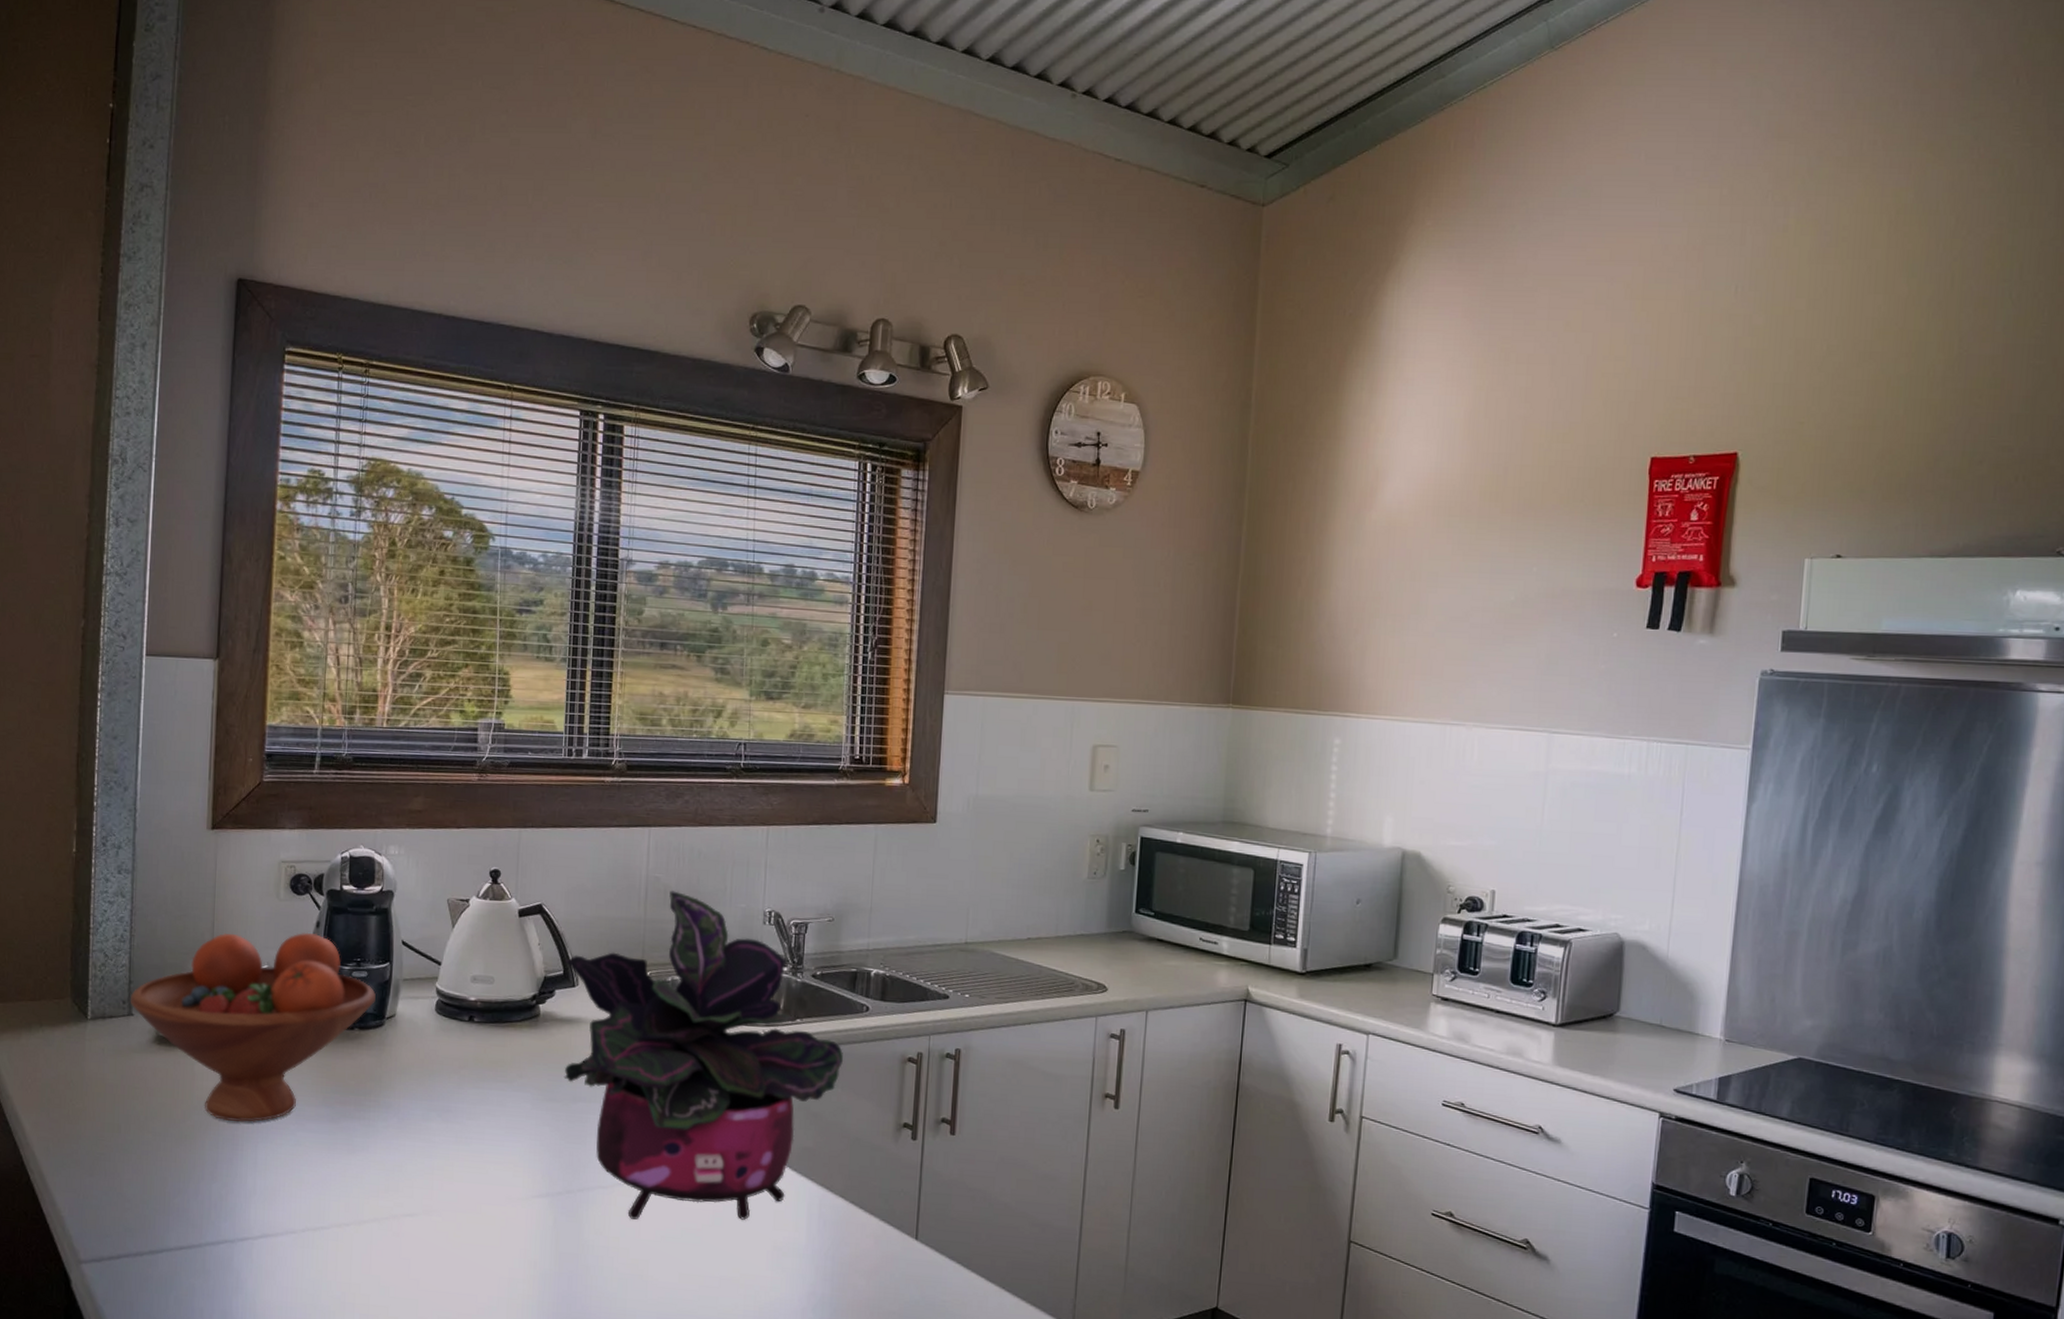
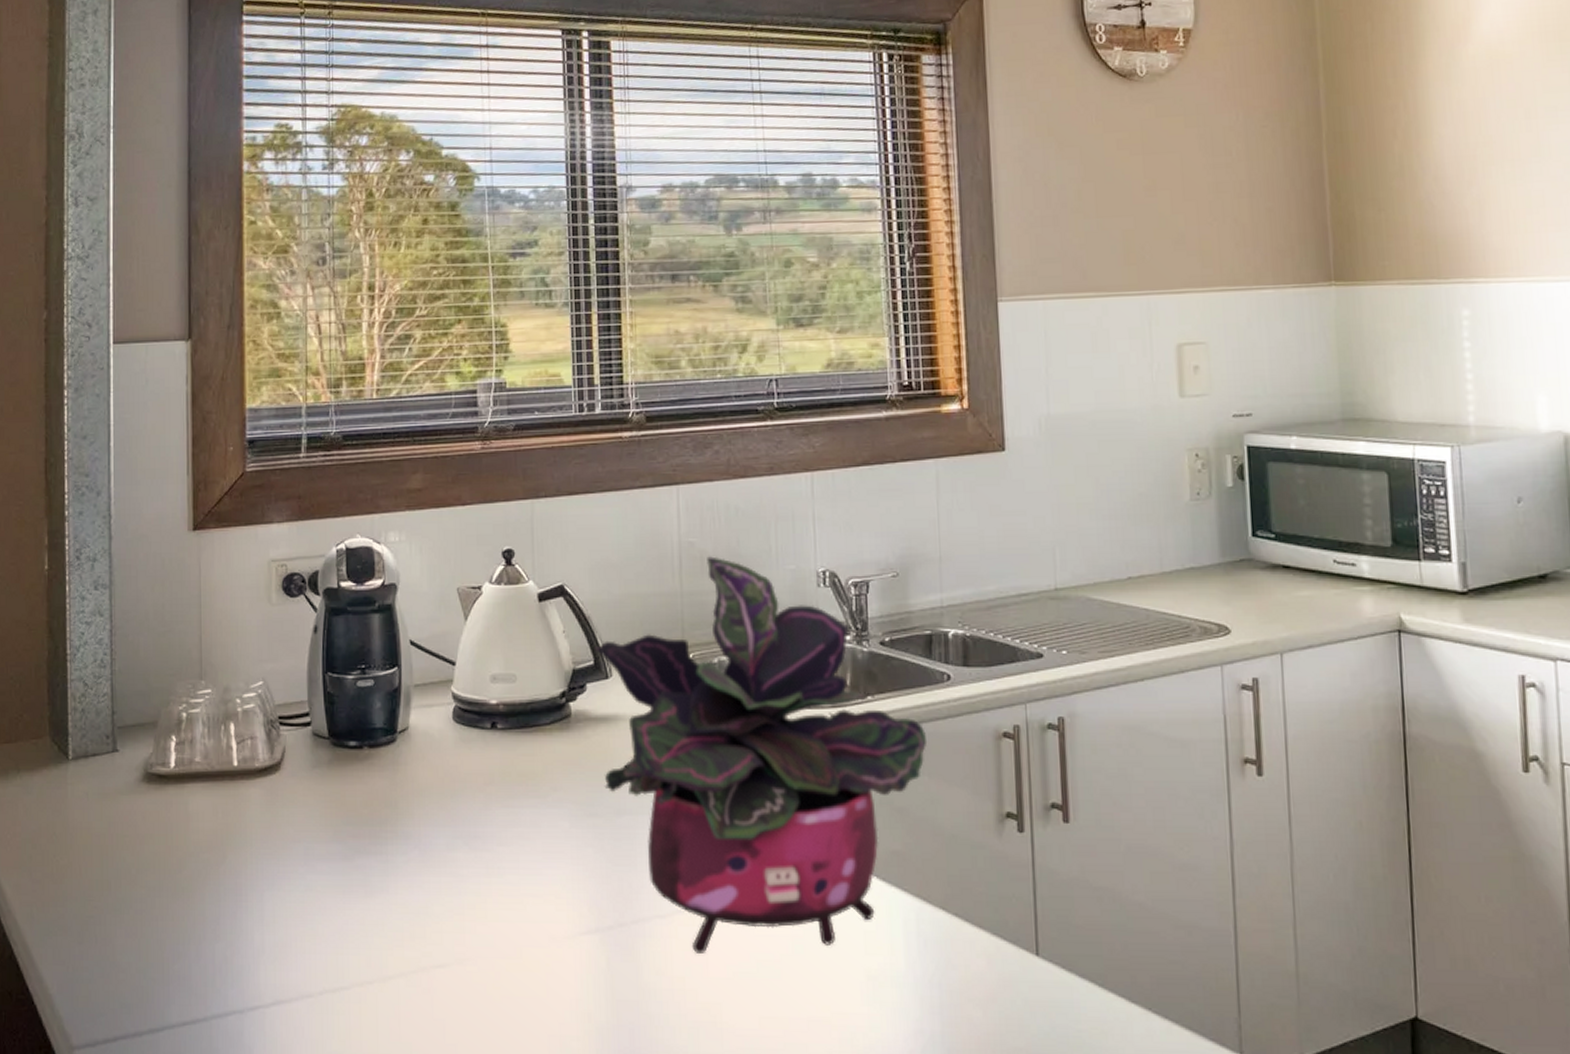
fruit bowl: present [130,932,376,1123] -> none [114,639,385,867]

